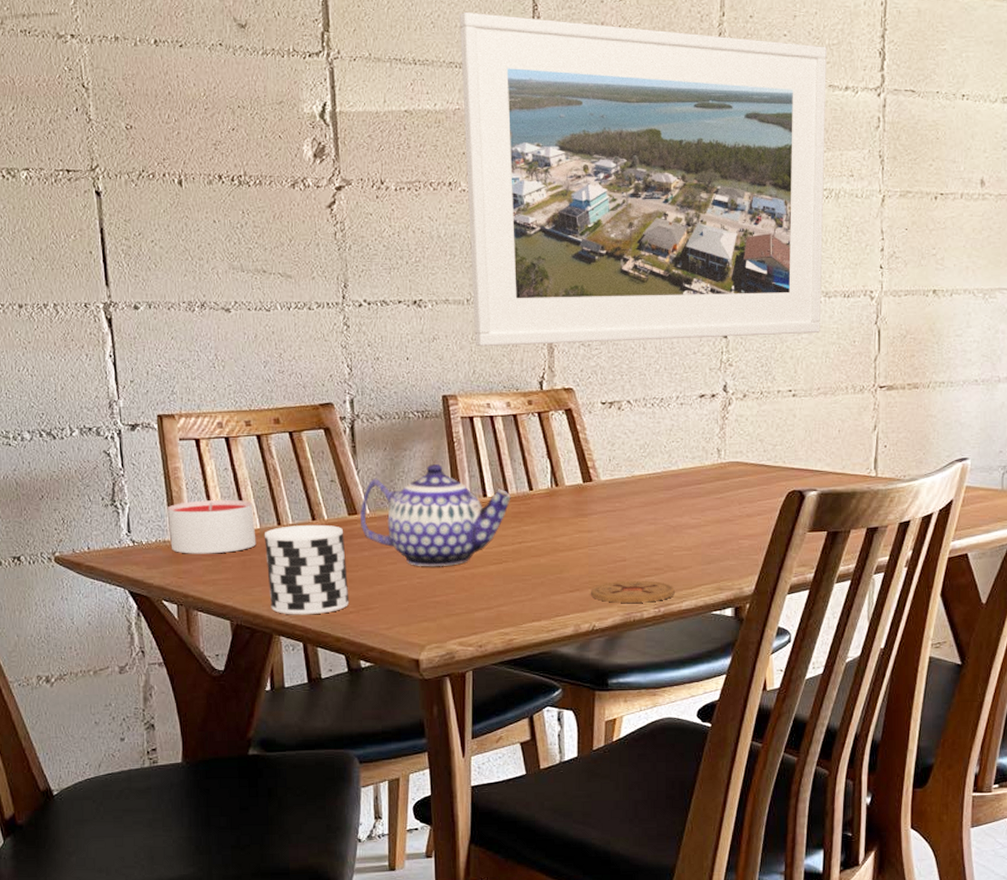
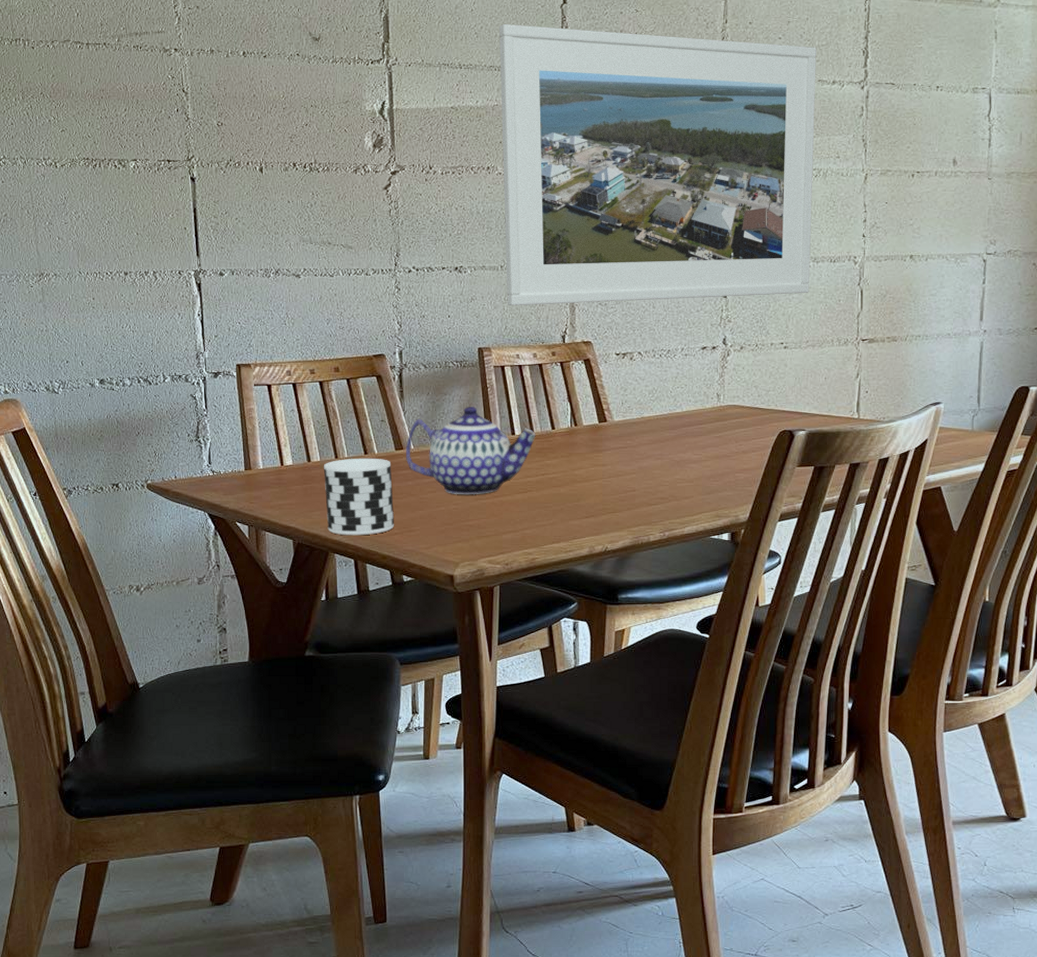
candle: present [167,499,257,554] -> none [242,436,317,483]
coaster: present [591,580,675,603] -> none [604,508,678,528]

